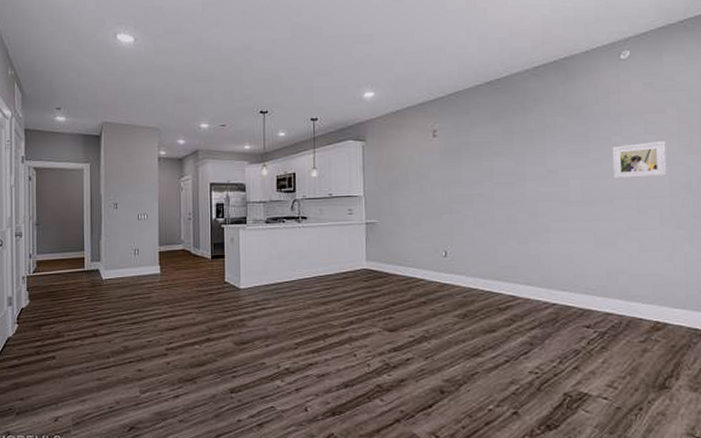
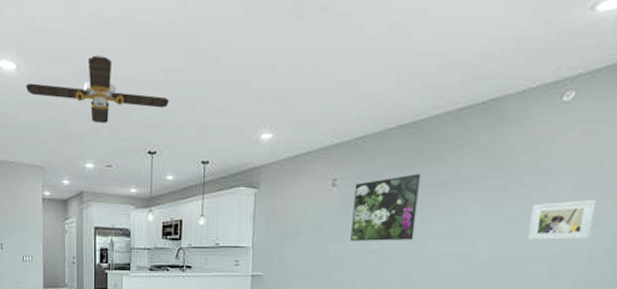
ceiling fan: none [143,28,278,88] -> present [26,55,169,124]
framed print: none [453,123,513,186] -> present [350,174,420,241]

